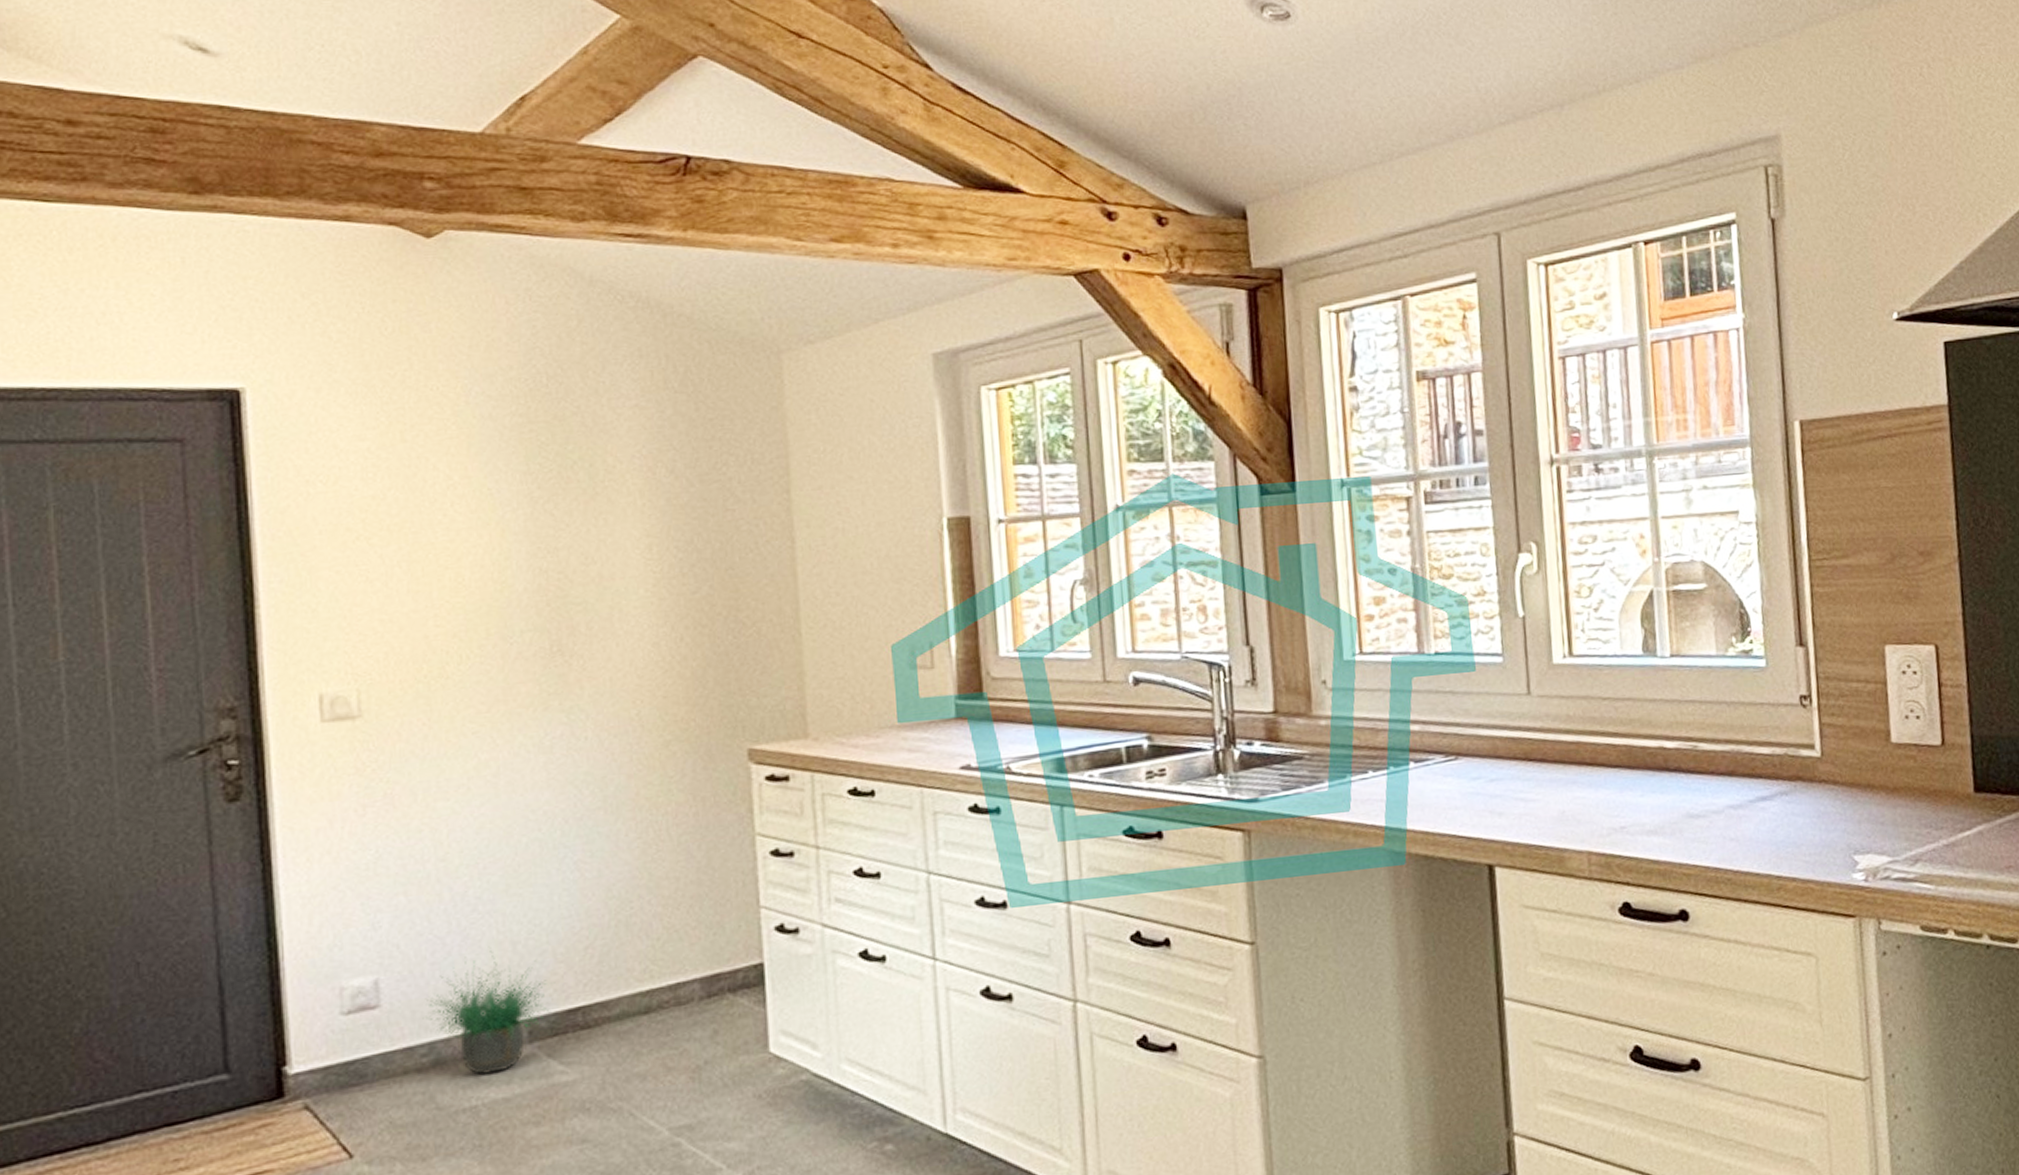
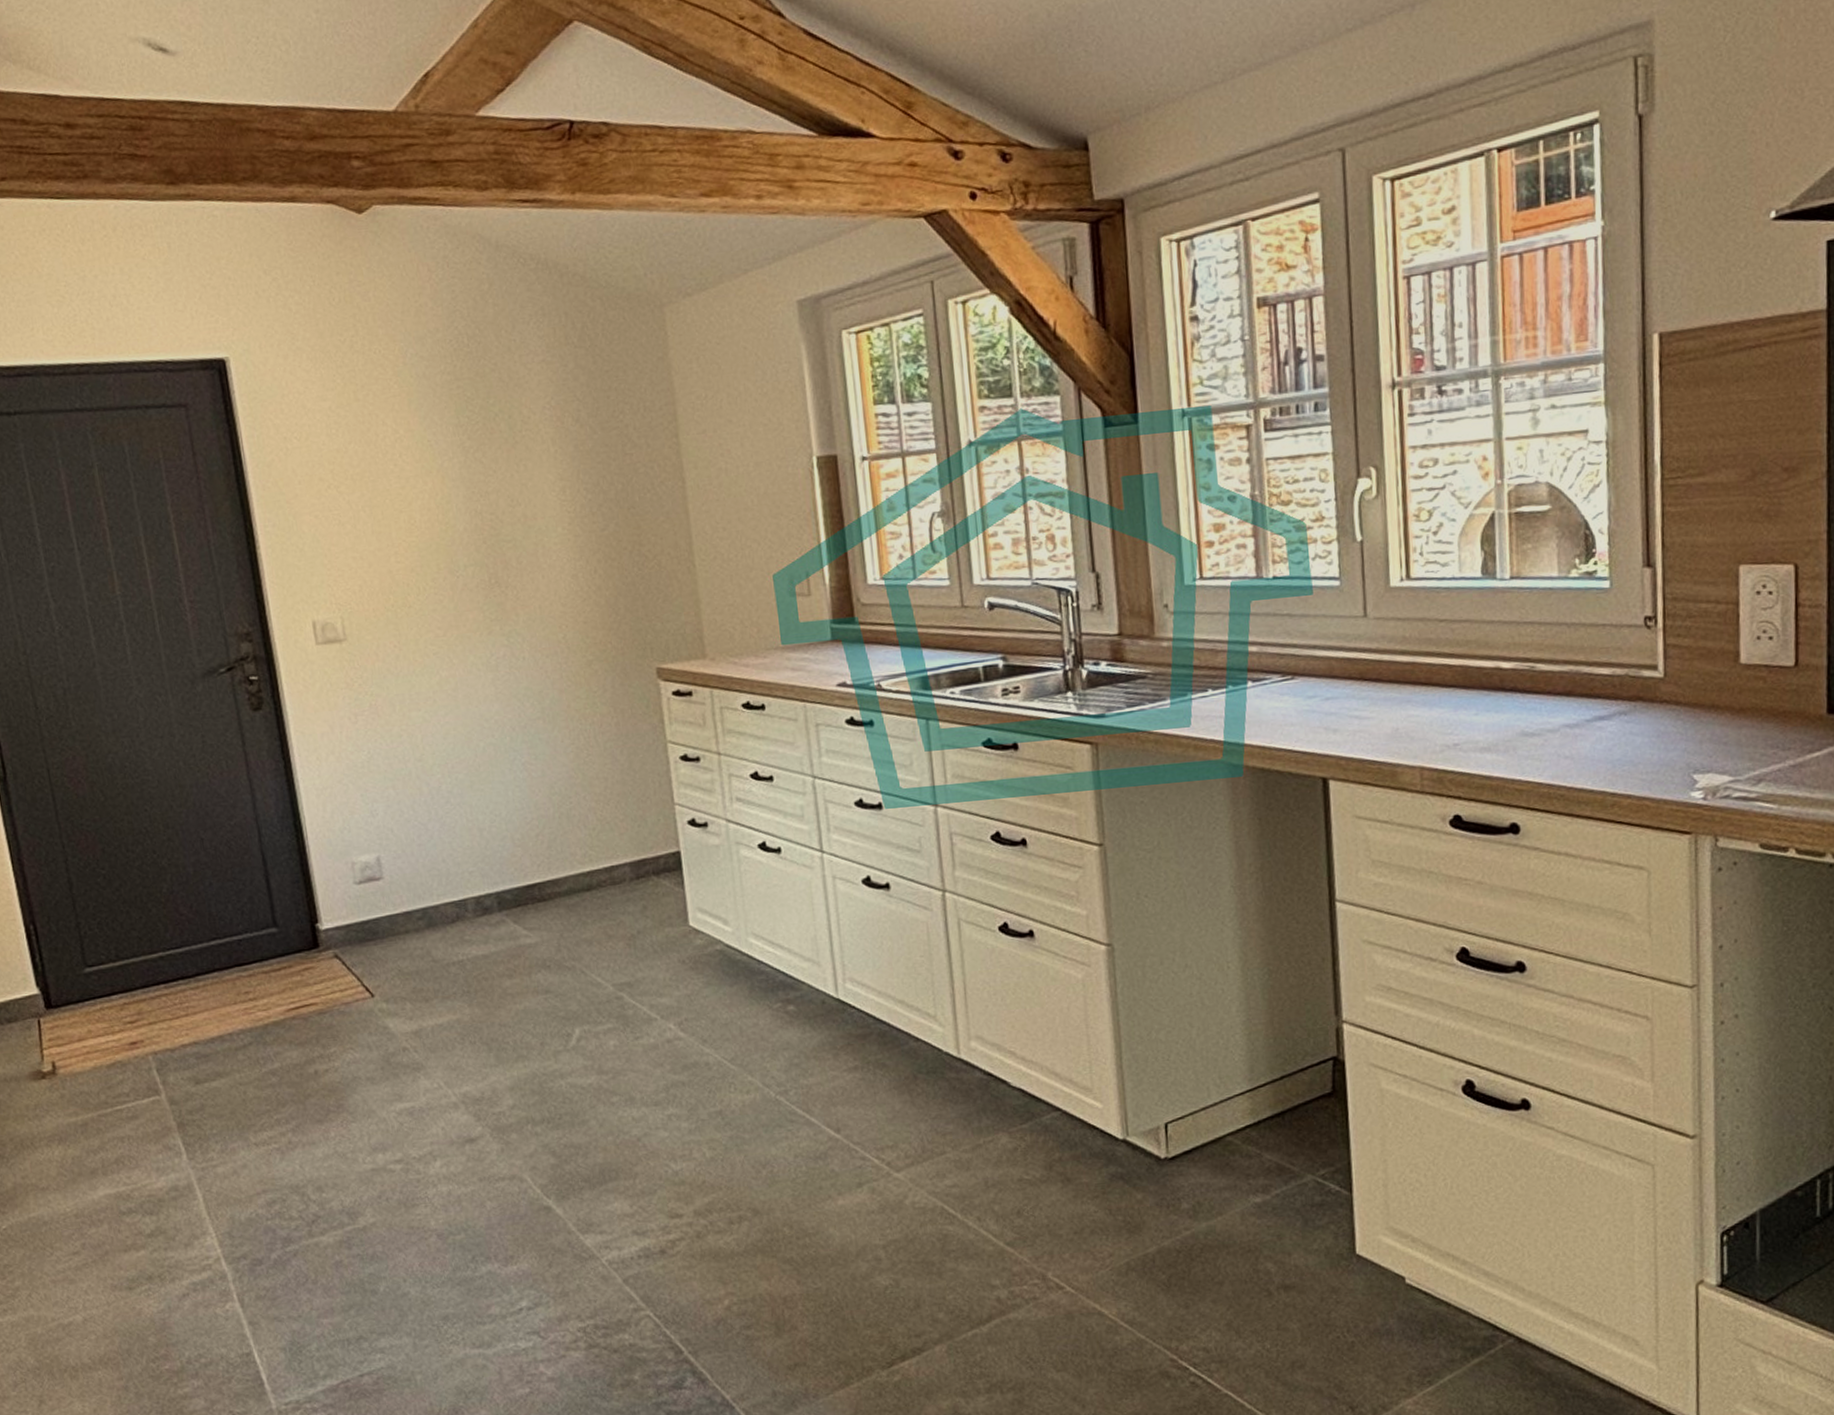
potted plant: present [426,951,549,1076] -> none [418,835,512,936]

